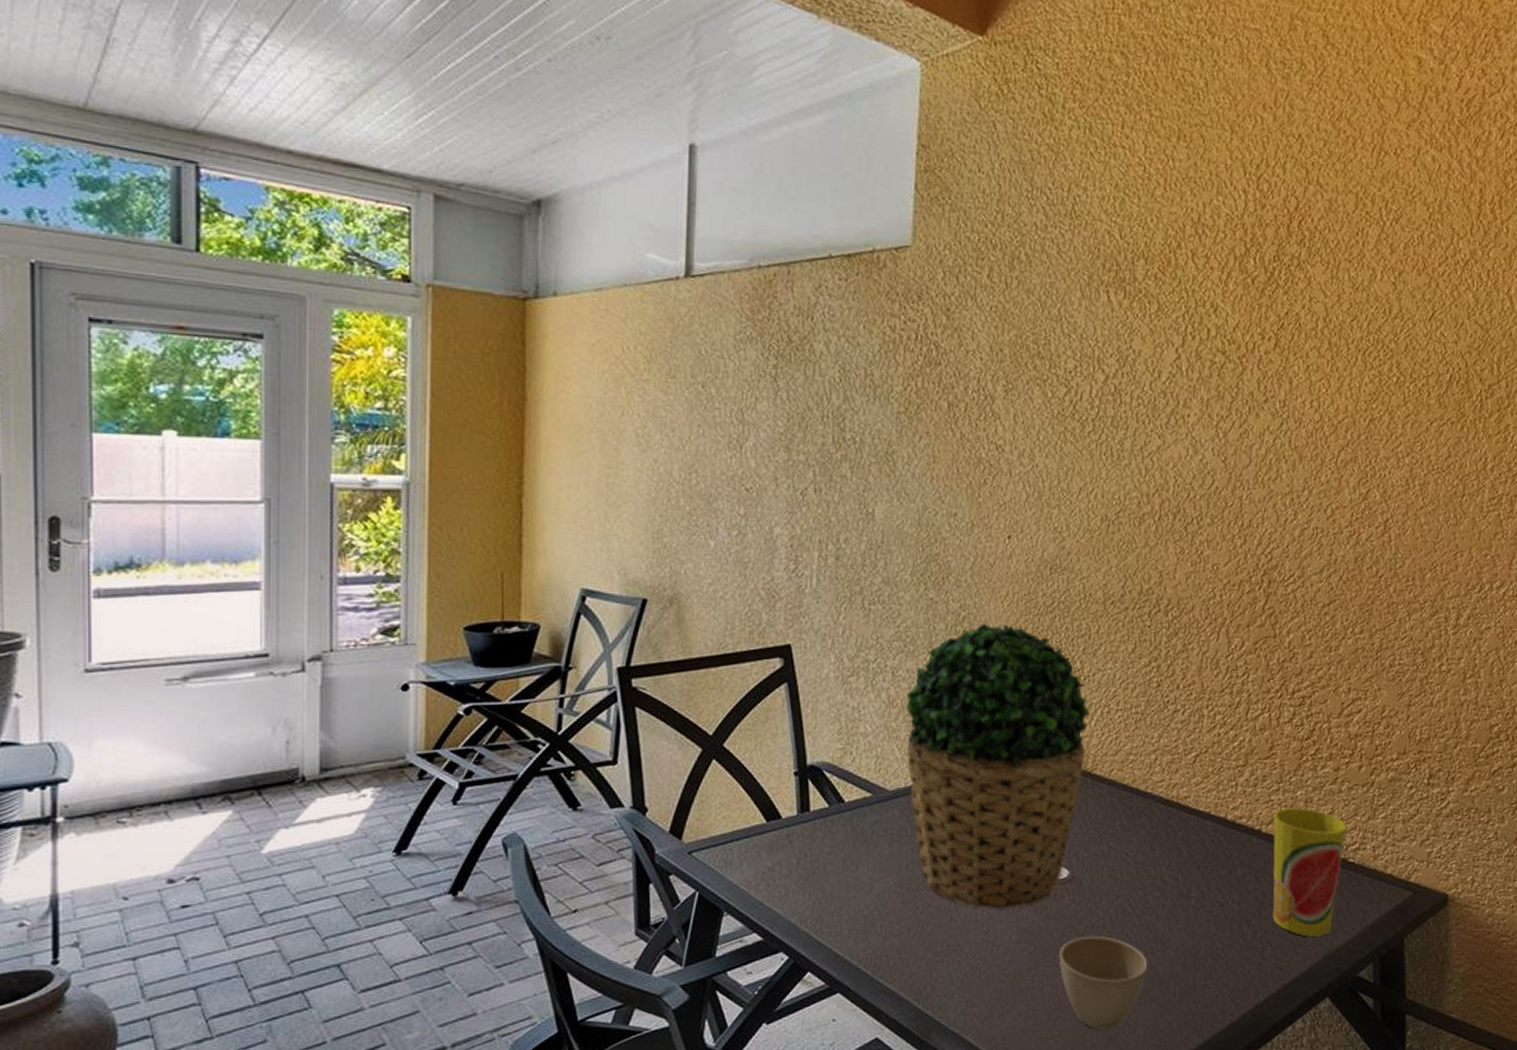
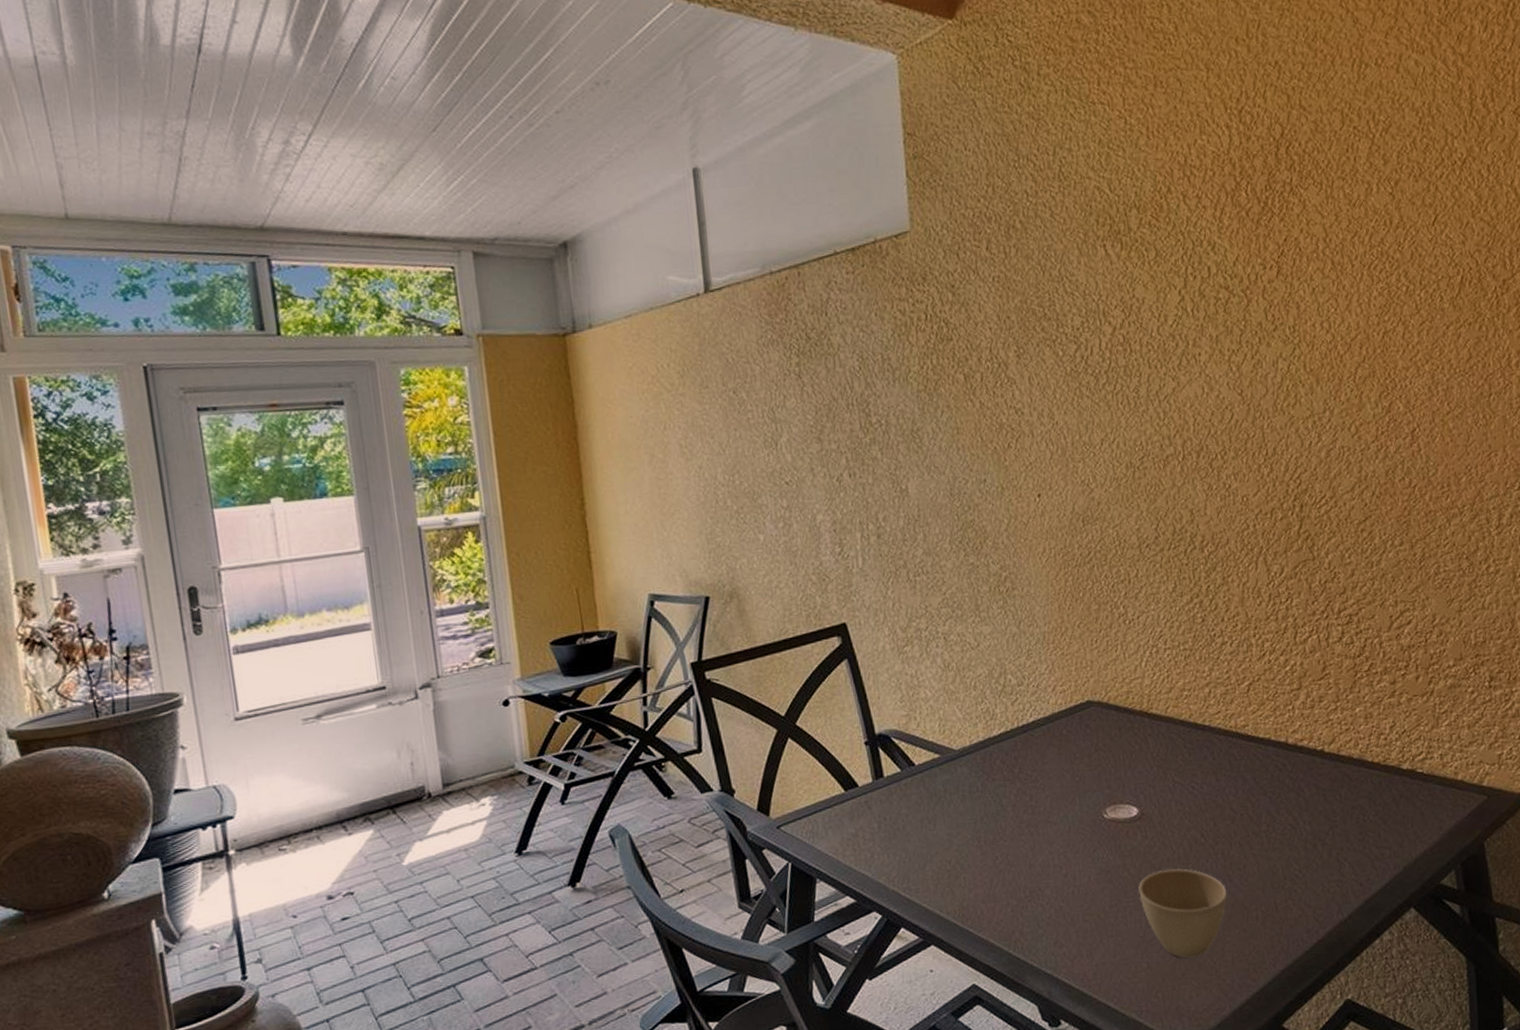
potted plant: present [906,623,1091,909] -> none [960,579,1140,852]
cup: present [1272,807,1347,937] -> none [1335,723,1411,850]

